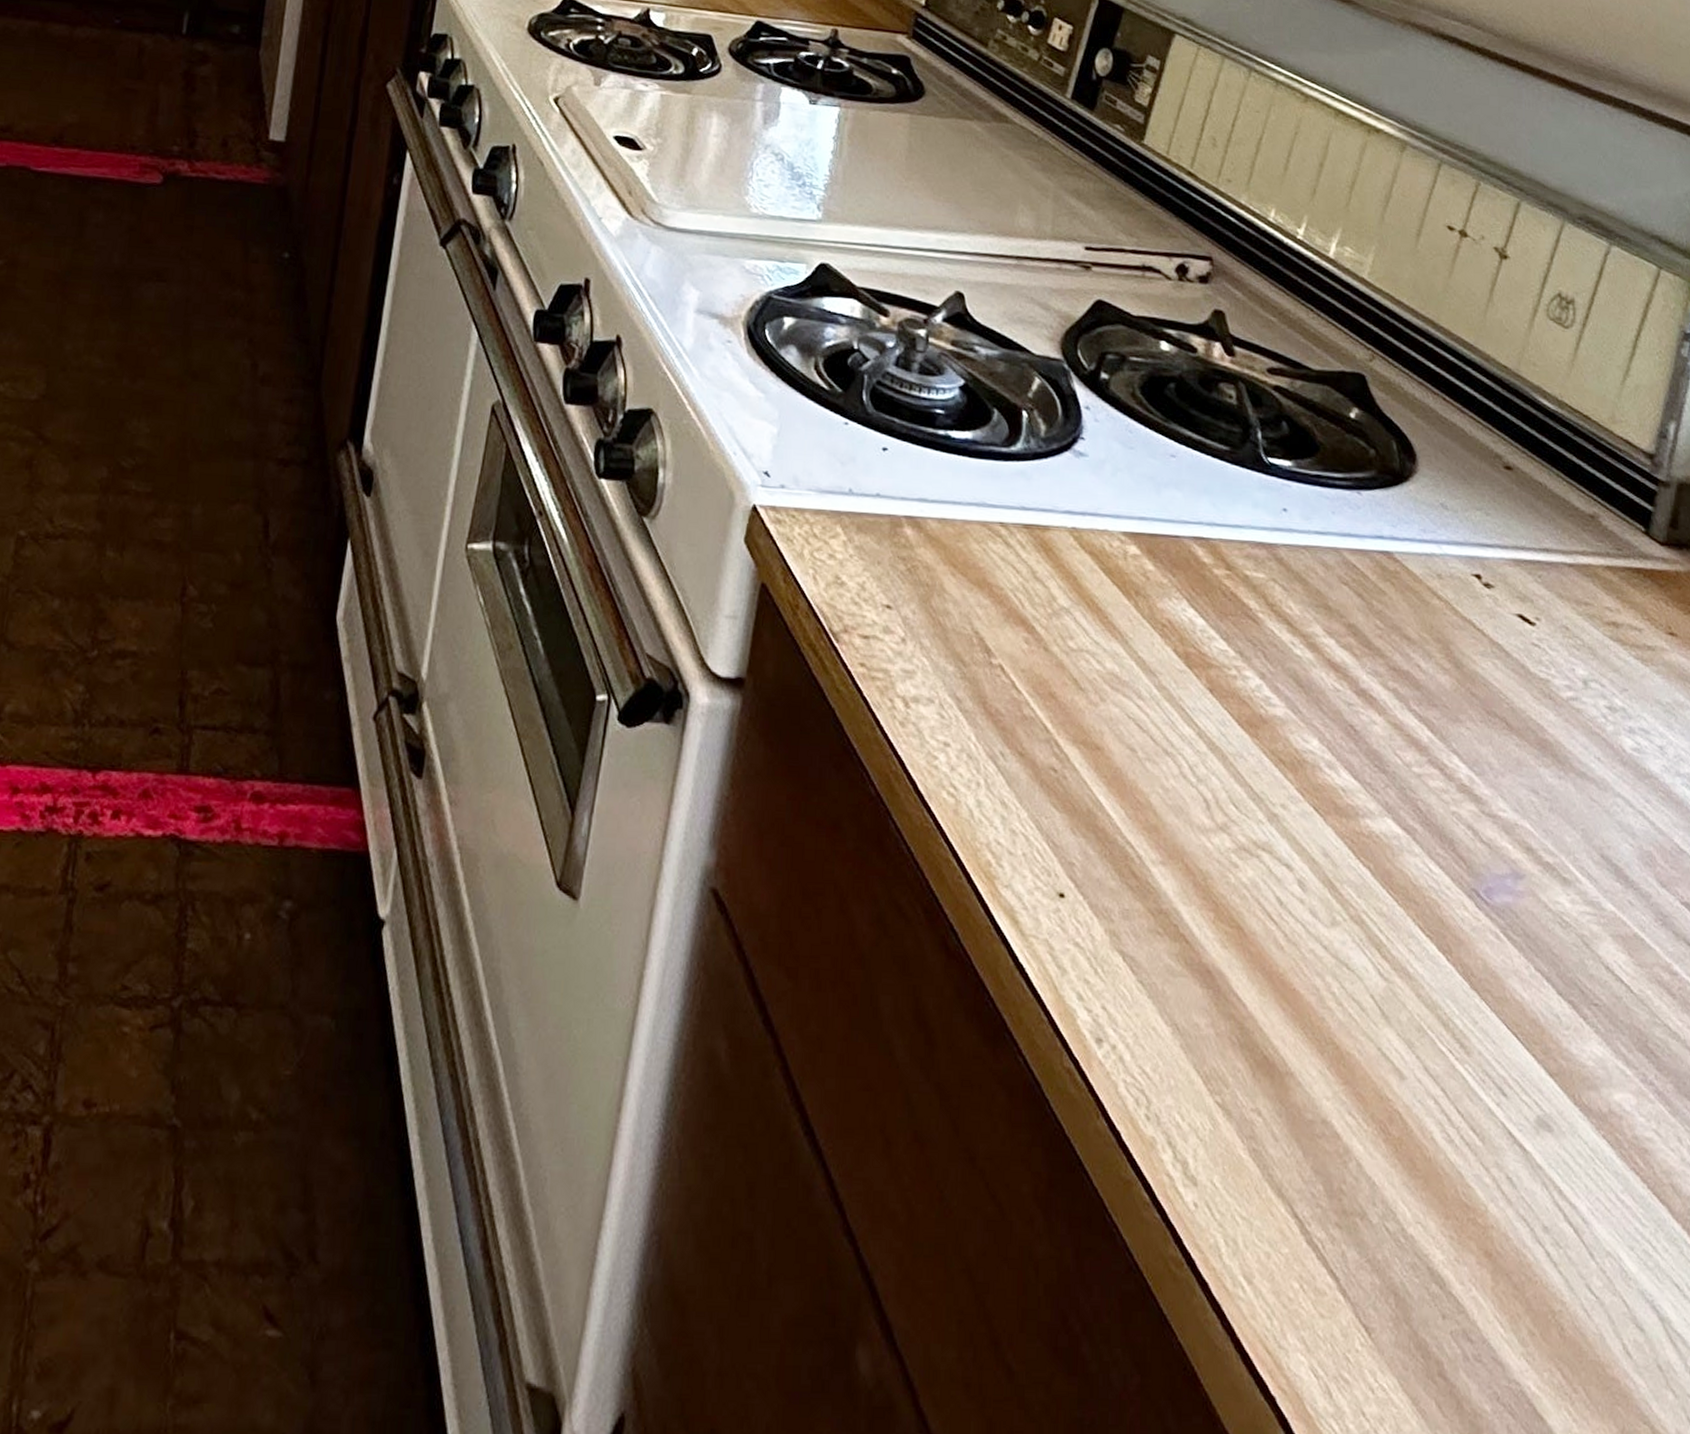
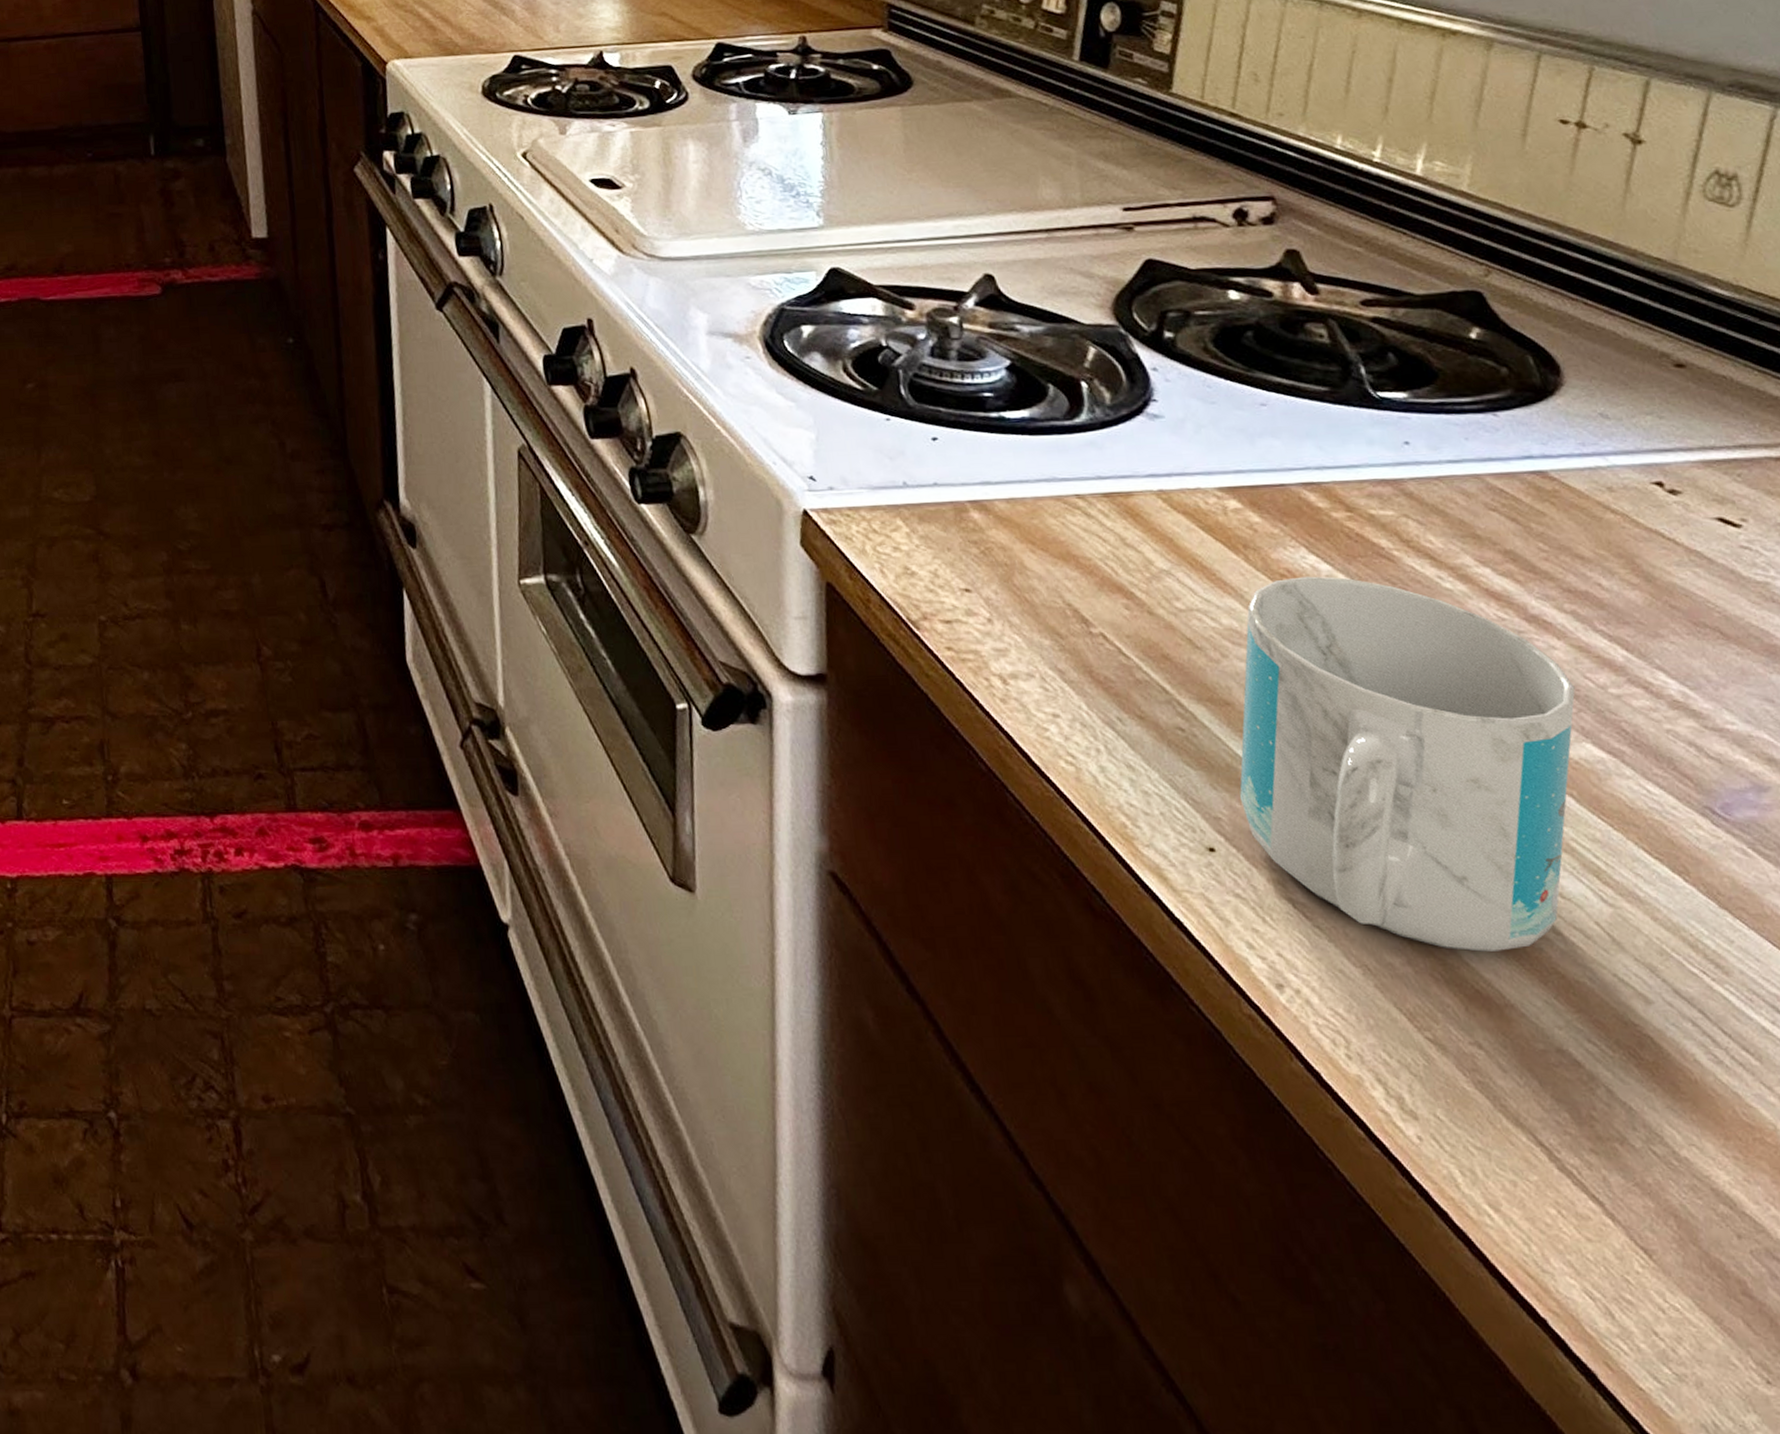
mug: none [1094,628,1386,1018] -> present [1239,576,1576,952]

